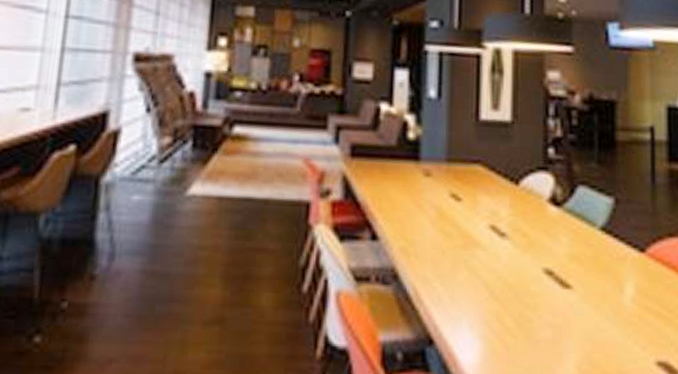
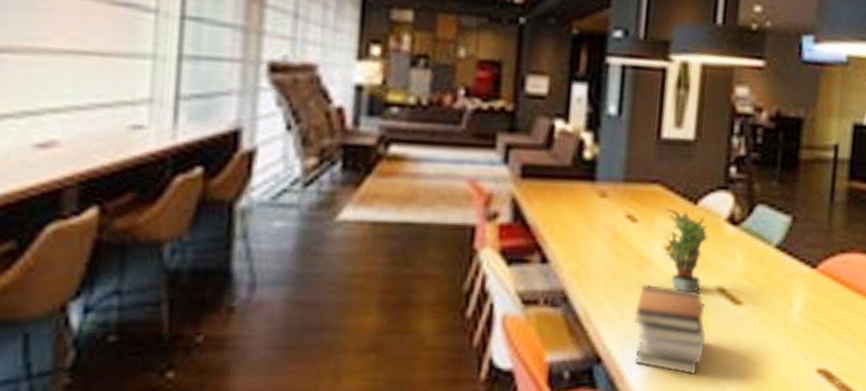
book stack: none [464,263,538,363] -> present [634,283,707,376]
potted plant: none [488,187,532,274] -> present [664,208,709,293]

